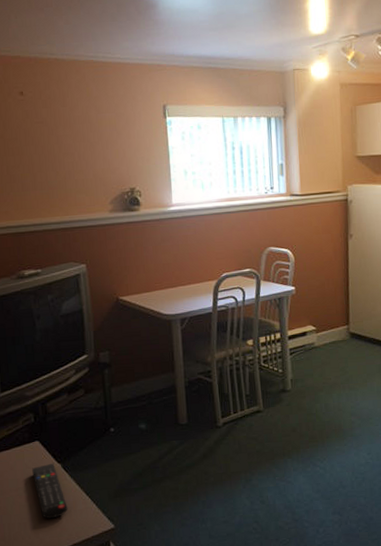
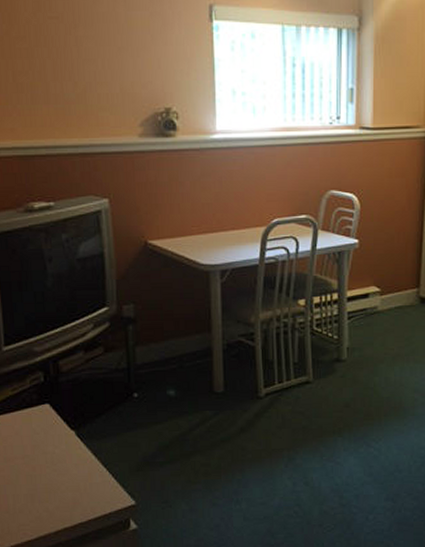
remote control: present [32,463,68,519] -> none [41,429,82,492]

